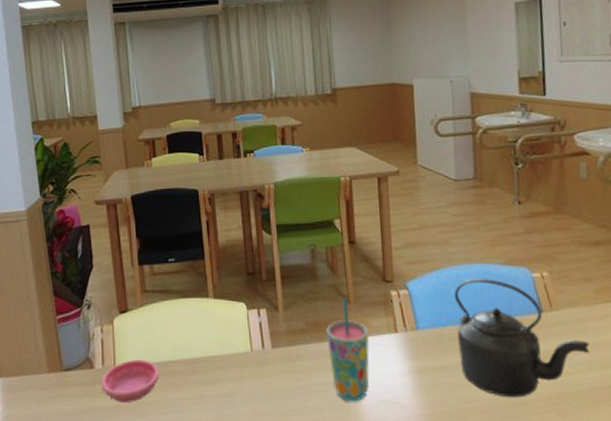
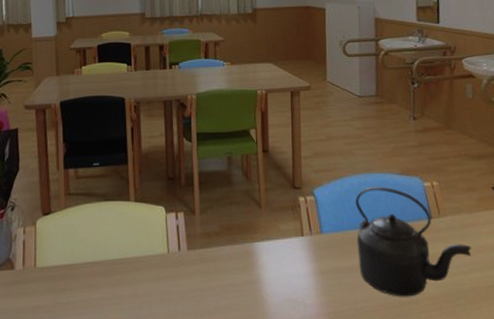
saucer: present [101,359,159,402] -> none [20,261,79,303]
cup: present [326,298,370,402] -> none [239,203,278,302]

